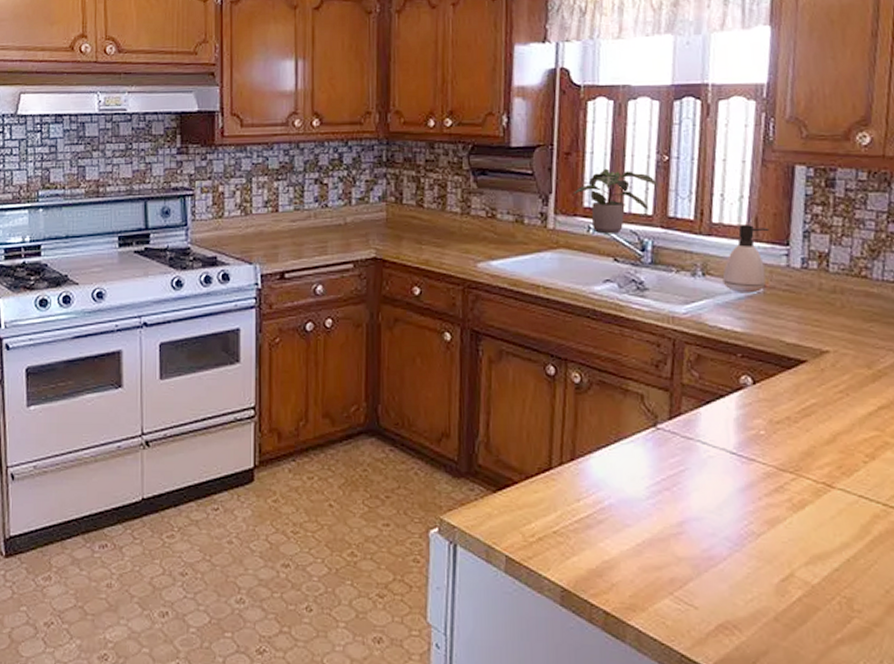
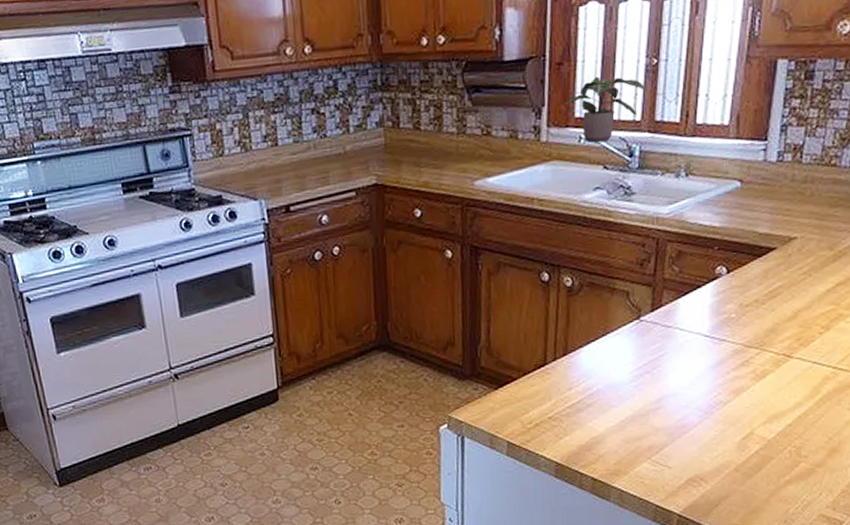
soap dispenser: present [722,223,770,294] -> none [704,122,750,190]

